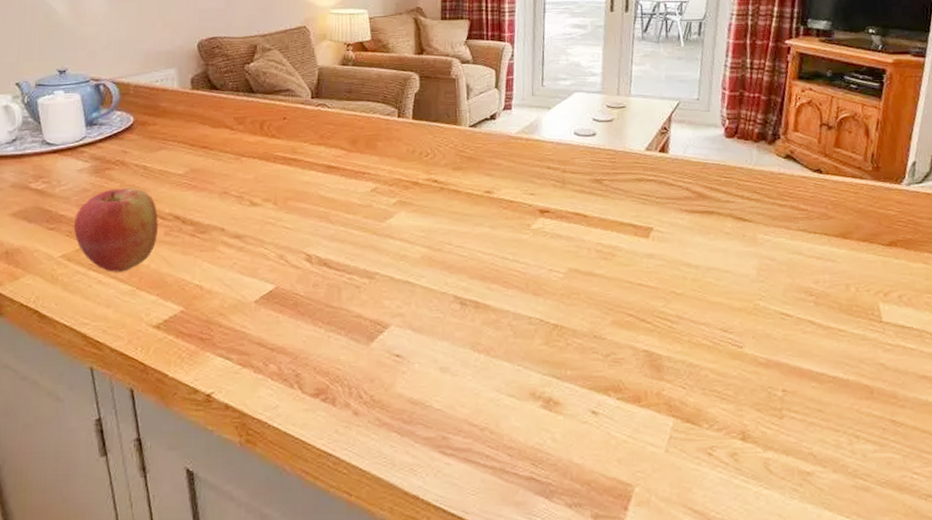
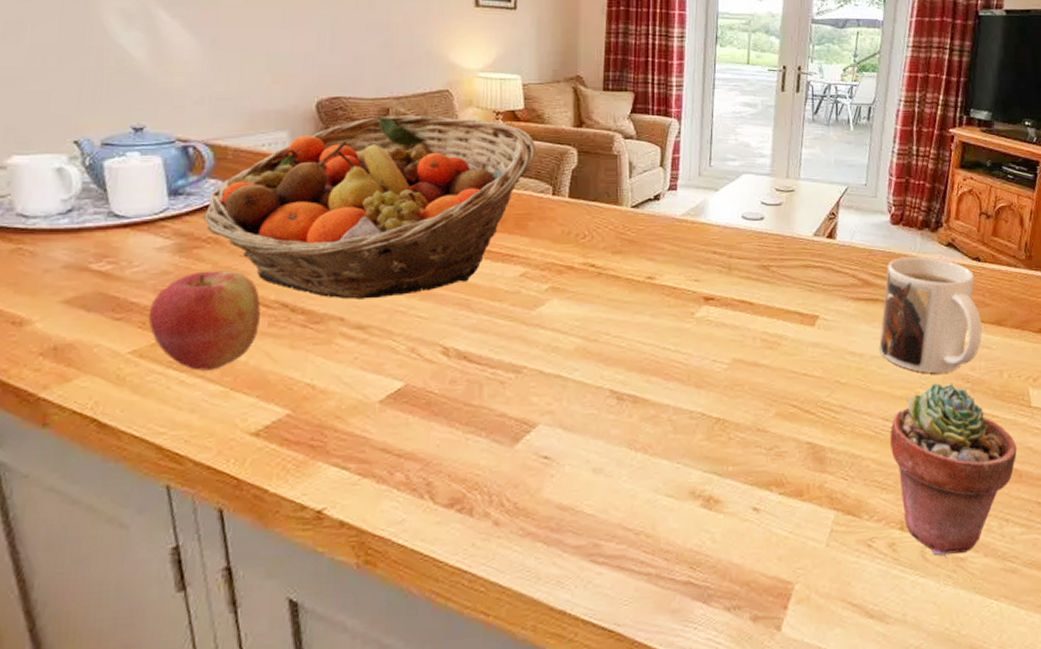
fruit basket: none [112,50,382,212] -> present [202,115,535,299]
mug: none [715,169,826,286] -> present [879,256,982,374]
potted succulent: none [729,295,867,470] -> present [890,382,1017,557]

